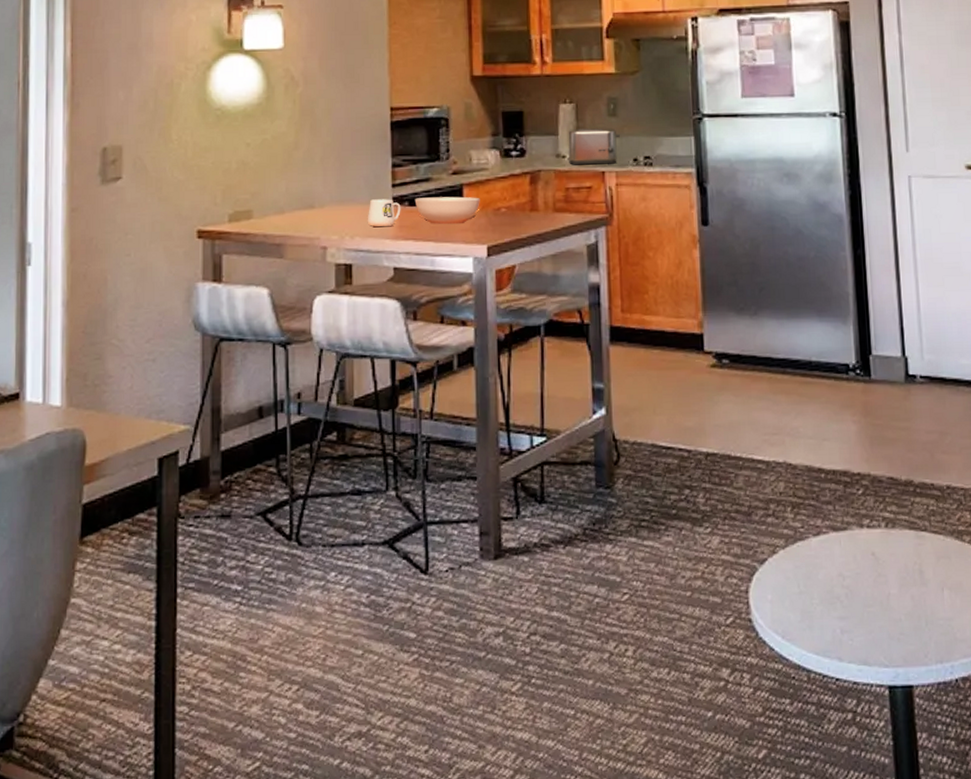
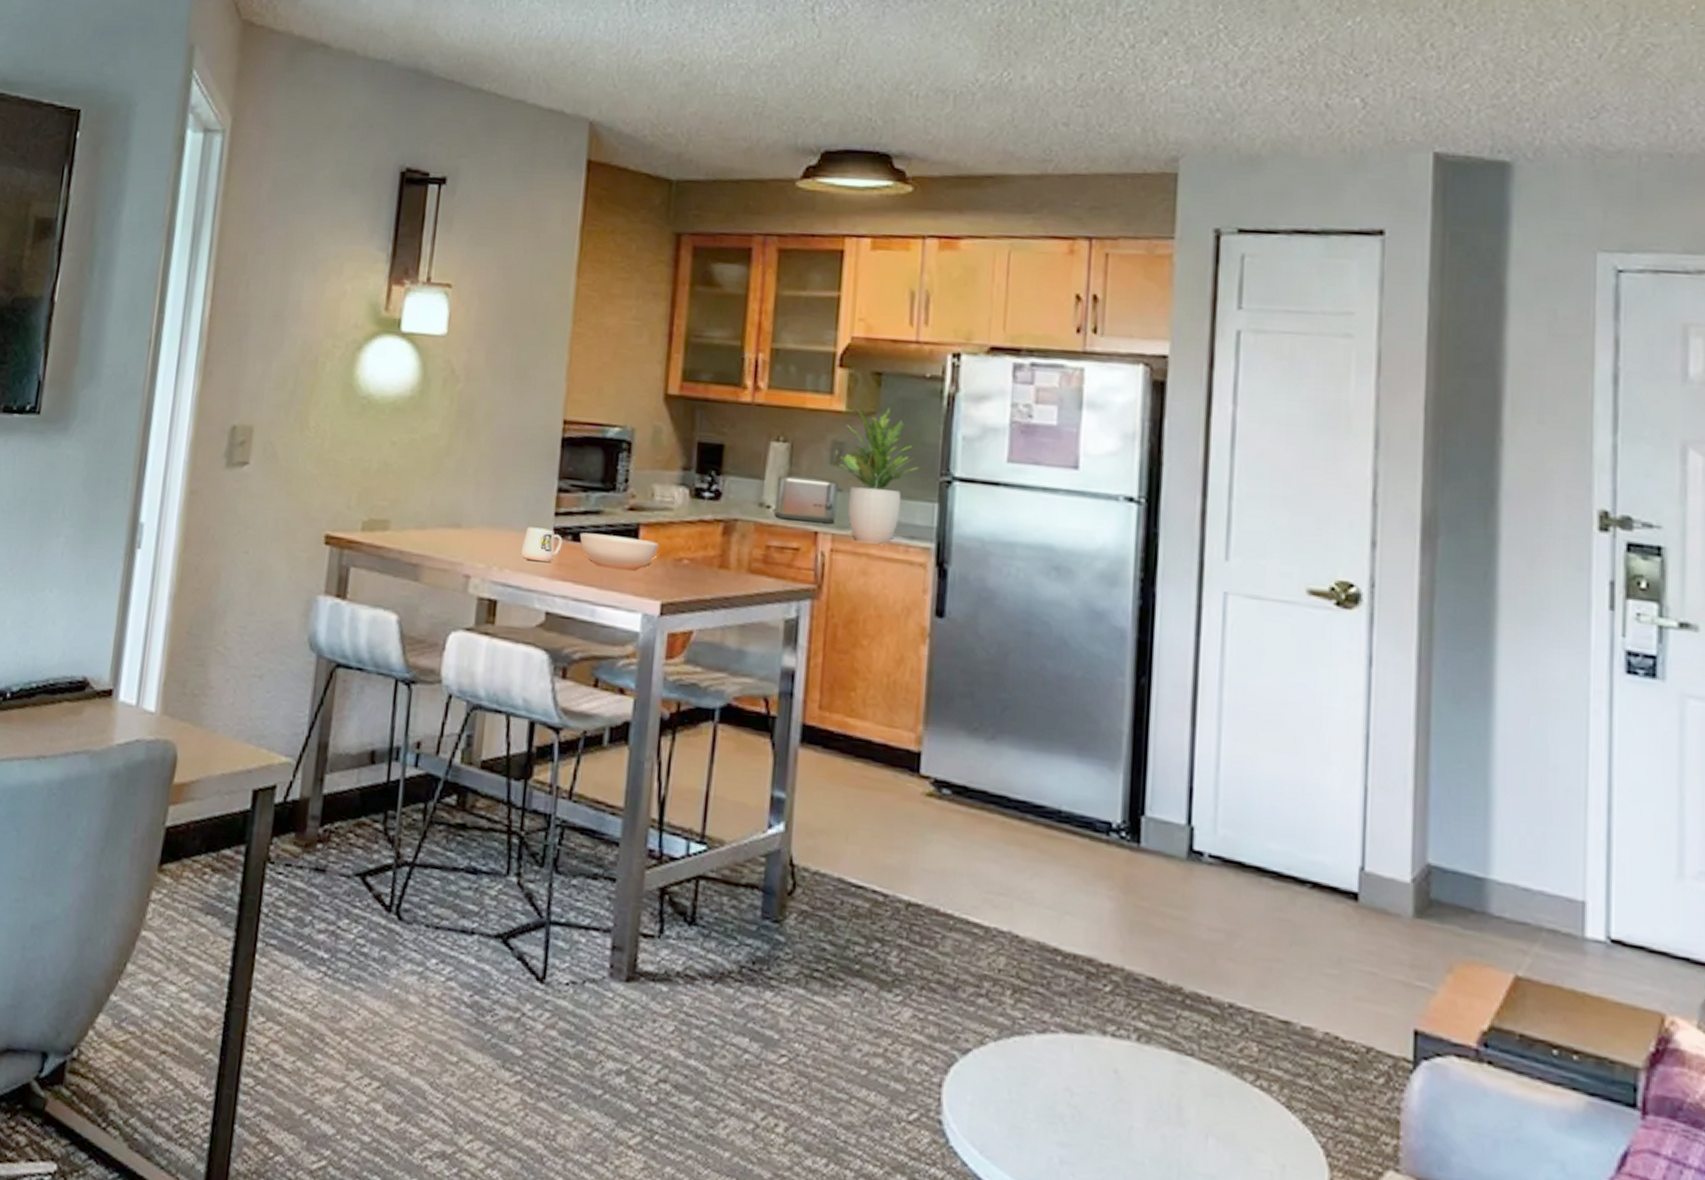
potted plant: none [609,65,675,175] -> present [832,407,918,545]

